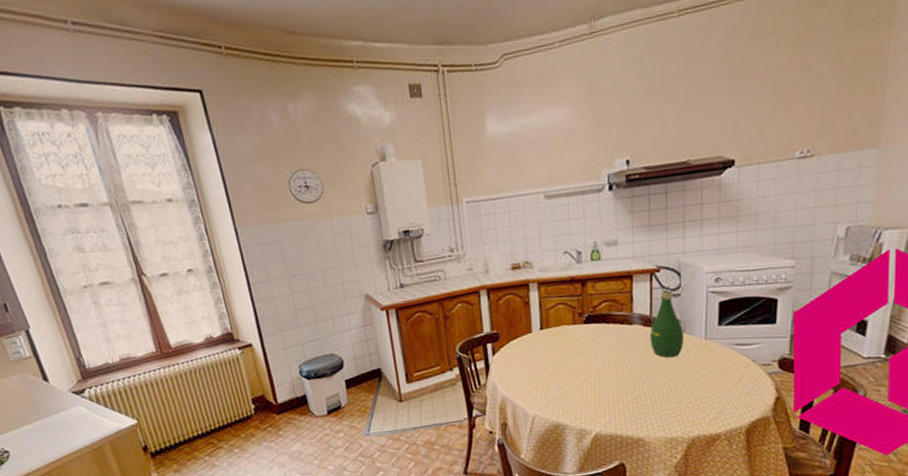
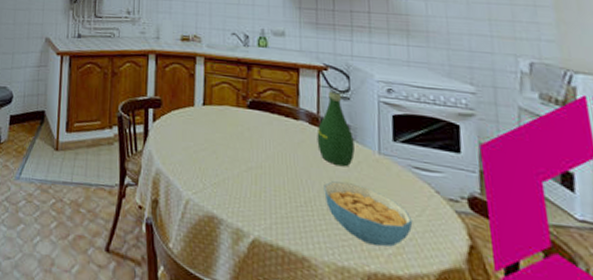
cereal bowl: none [656,369,731,416] -> present [324,181,413,247]

